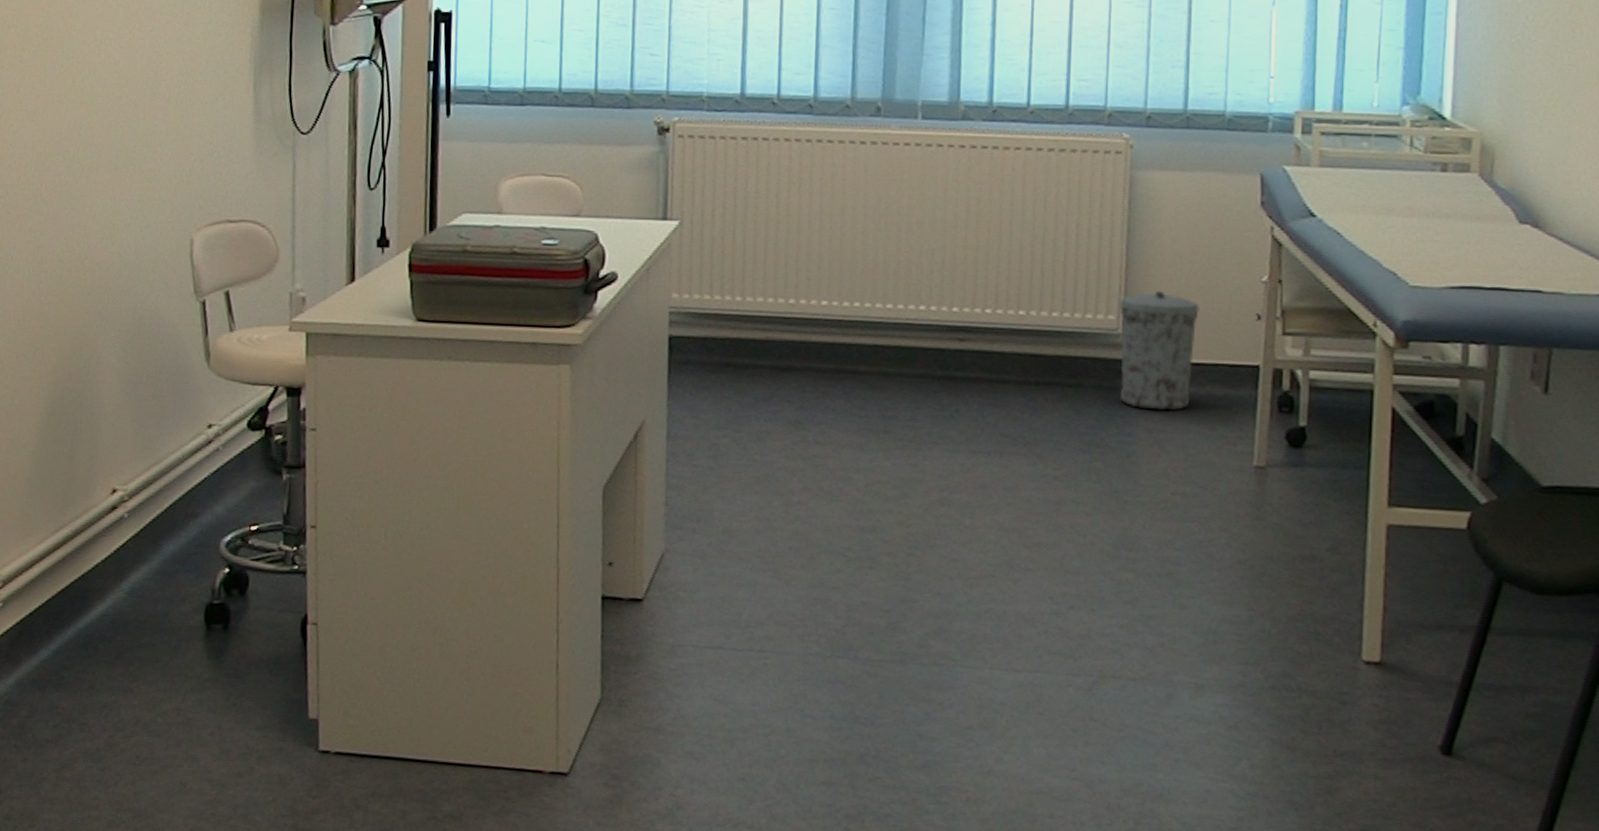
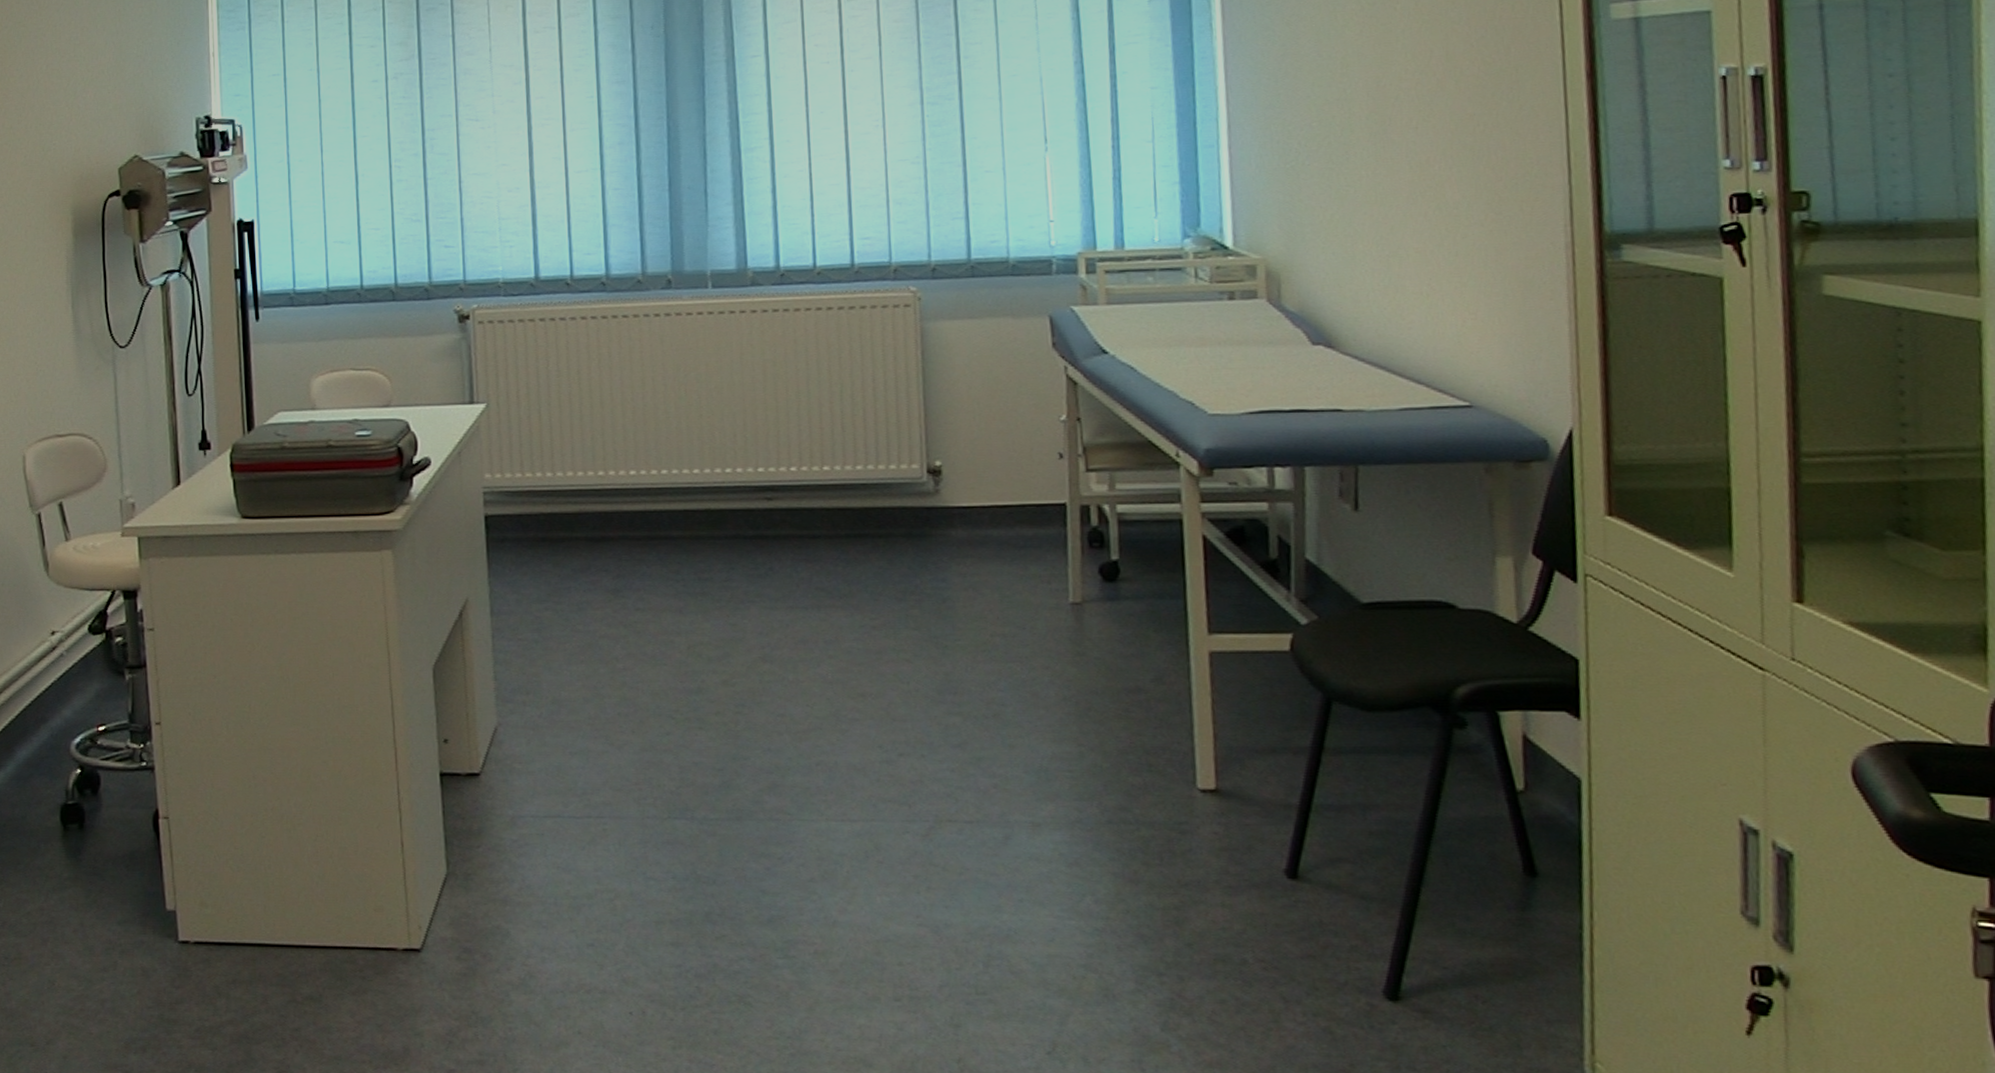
trash can: present [1120,291,1199,411] -> none [922,438,1001,554]

